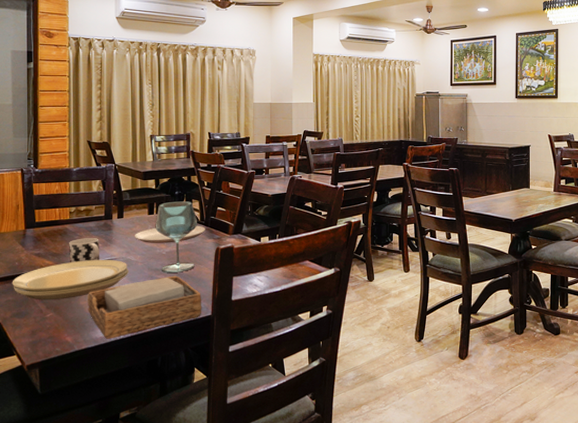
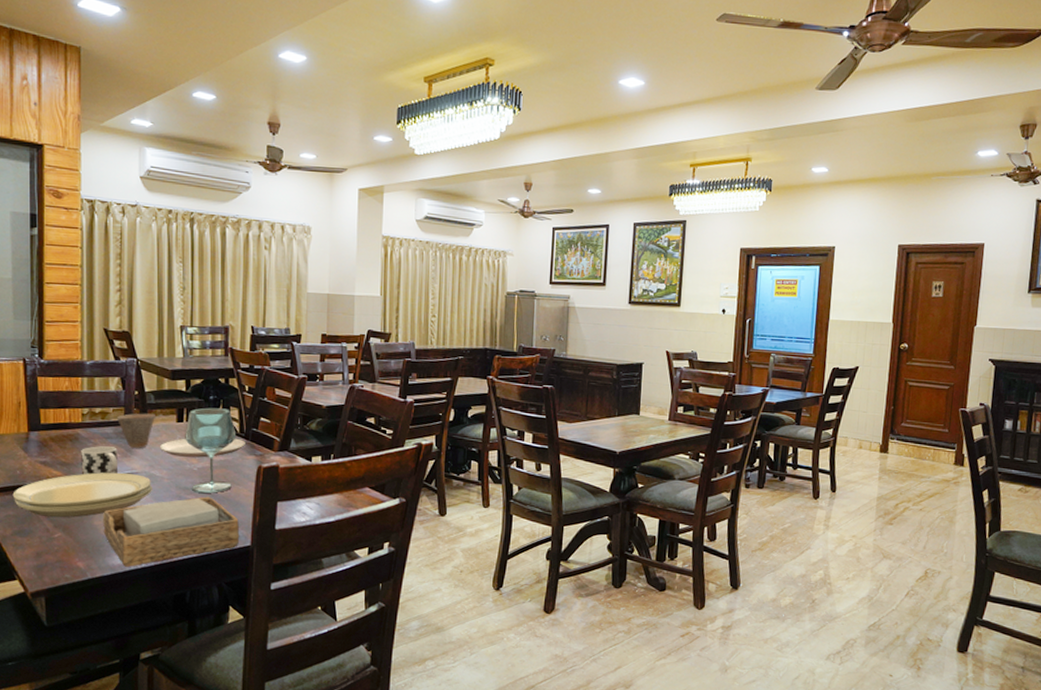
cup: none [98,209,130,238] -> present [116,413,155,448]

